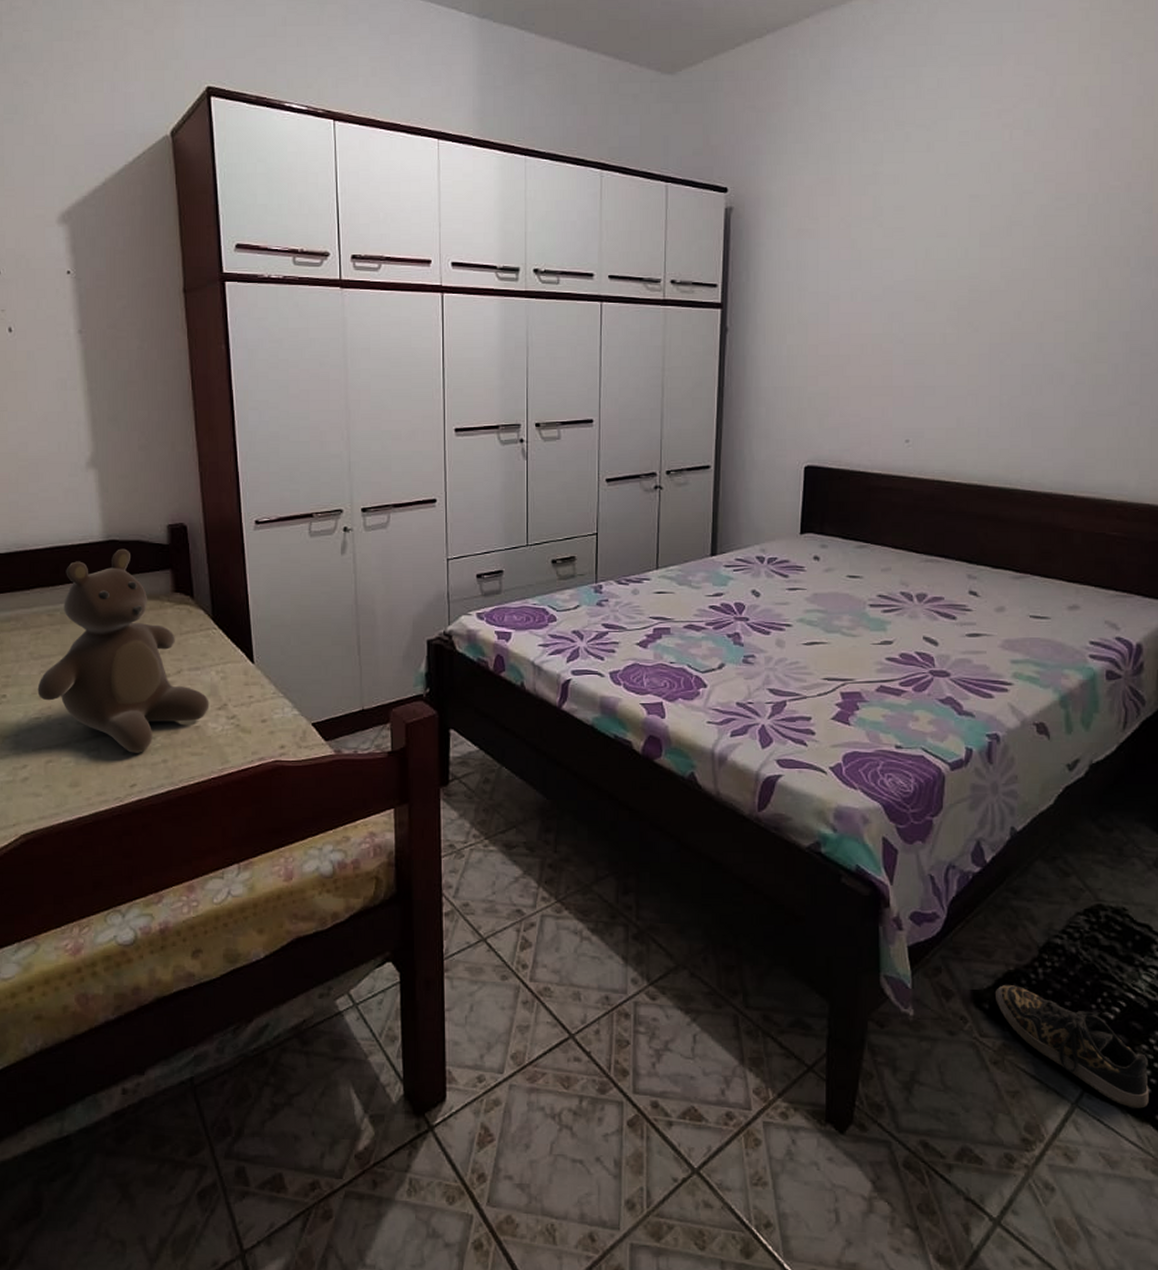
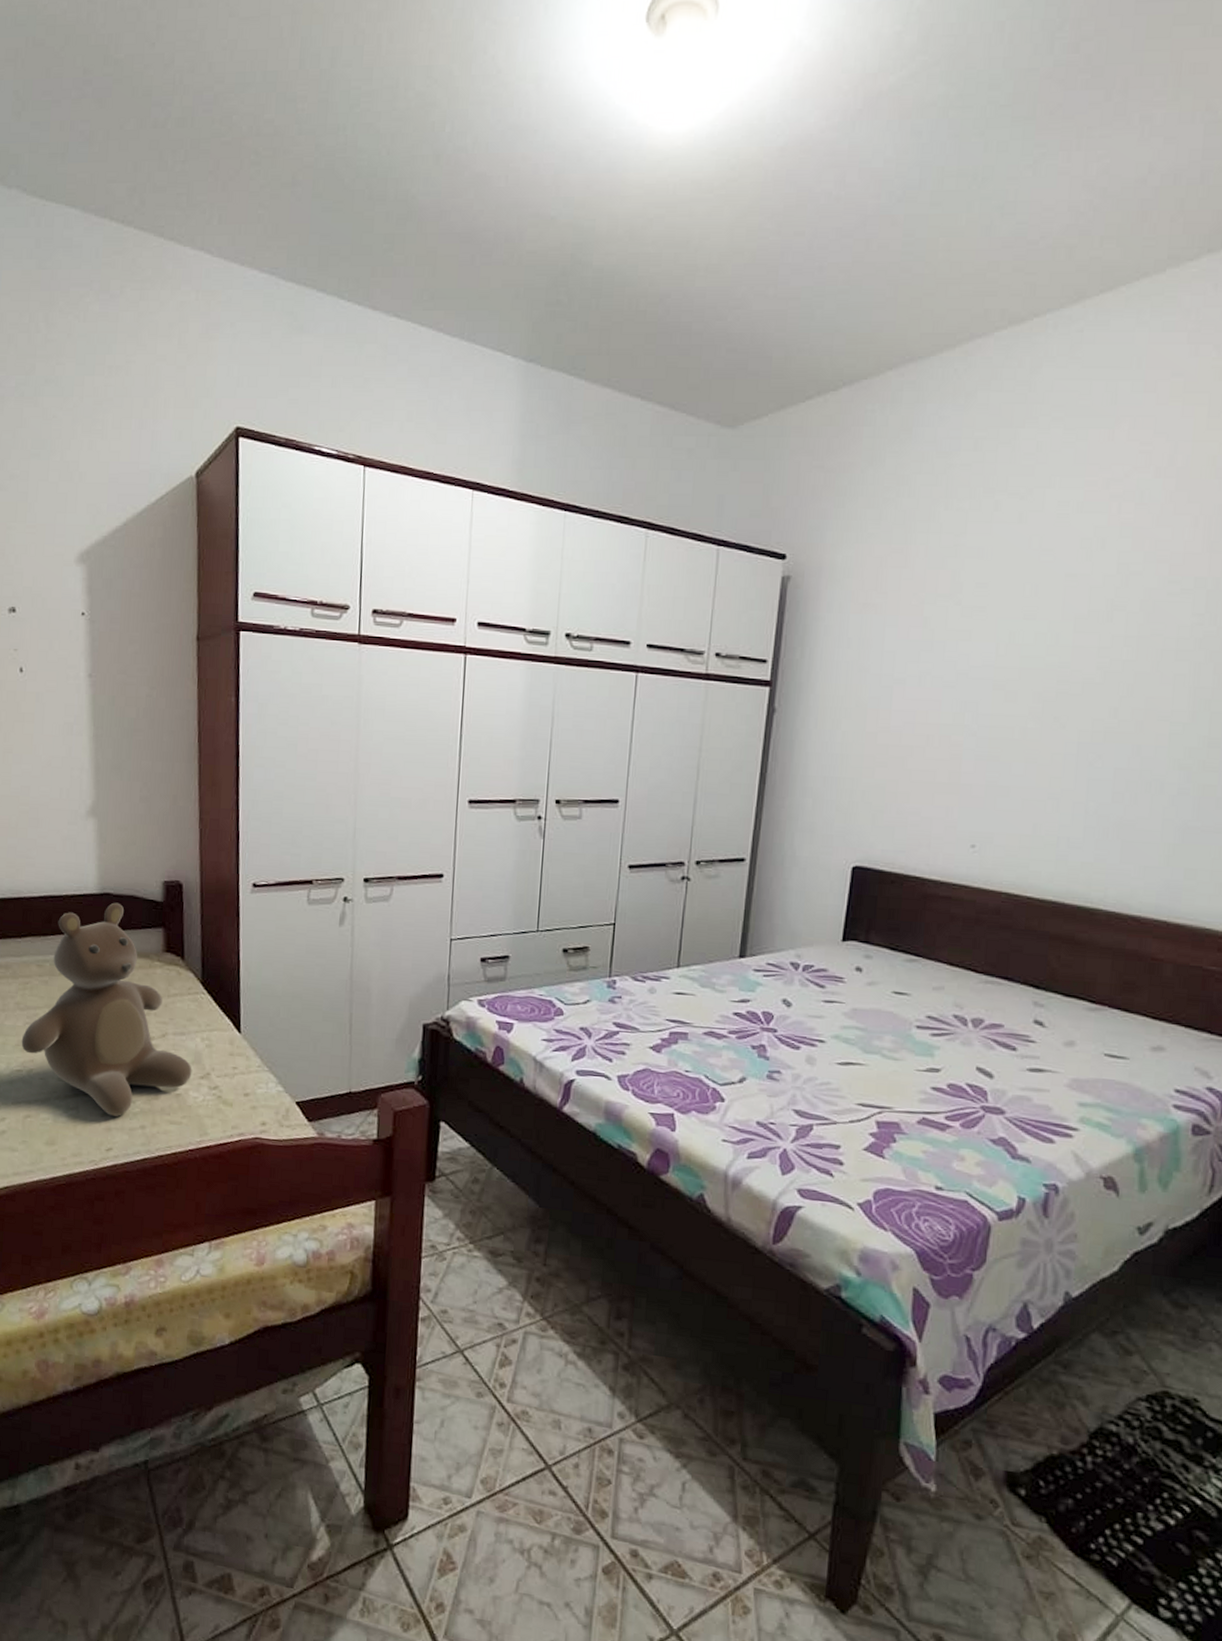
shoe: present [996,984,1149,1109] -> none [1033,1469,1213,1633]

